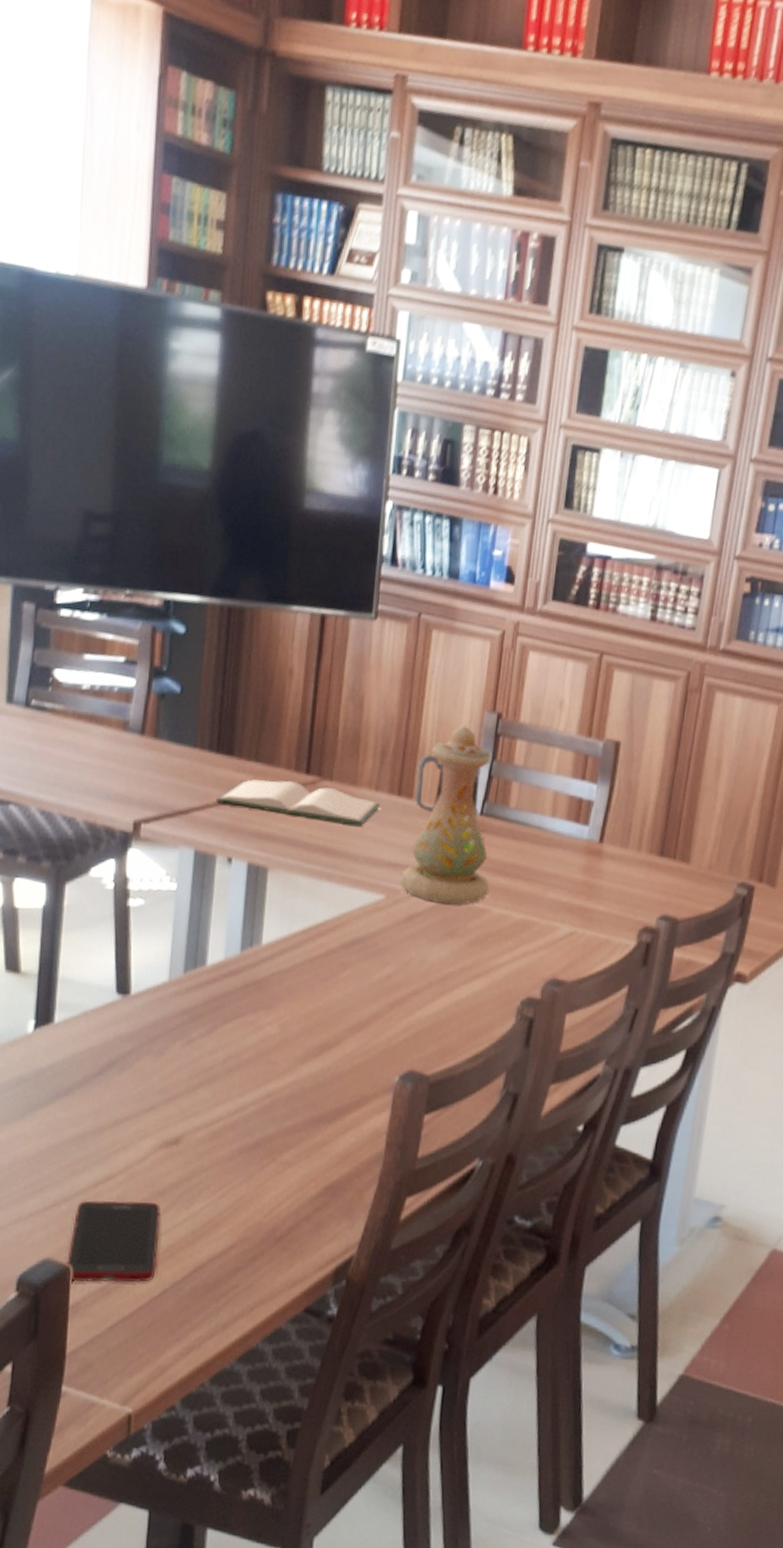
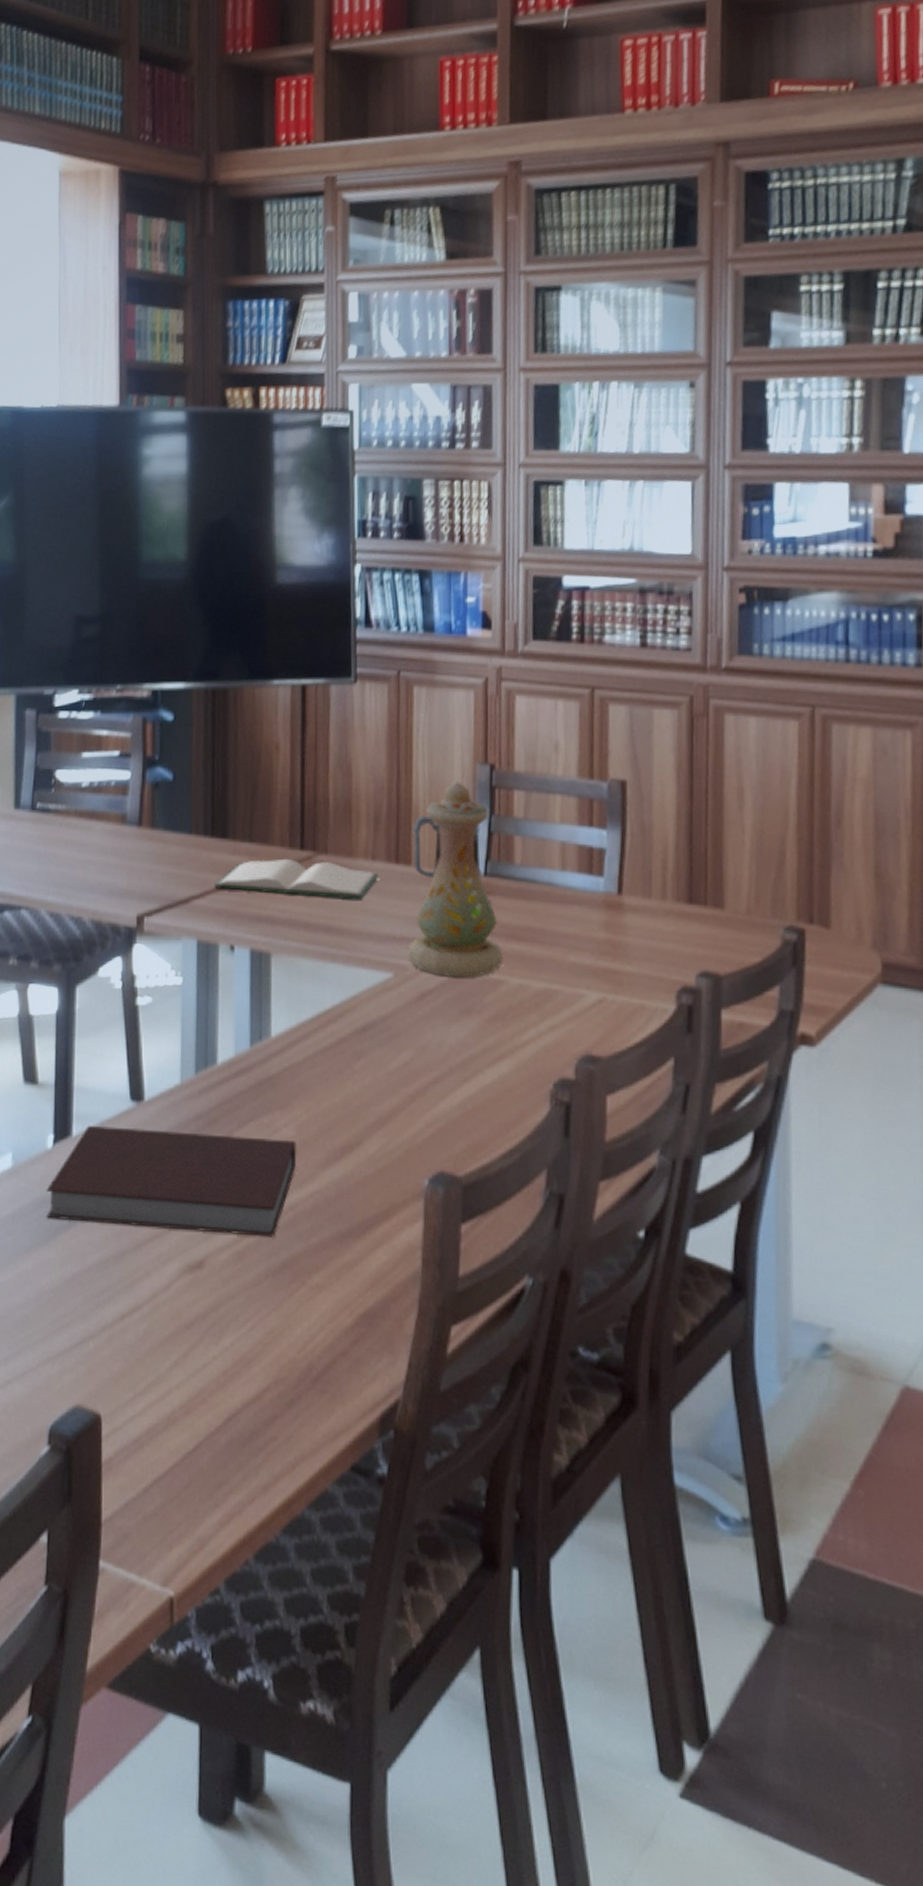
notebook: none [24,1014,279,1120] -> present [46,1126,297,1237]
cell phone: present [67,1200,161,1282] -> none [97,1335,190,1434]

